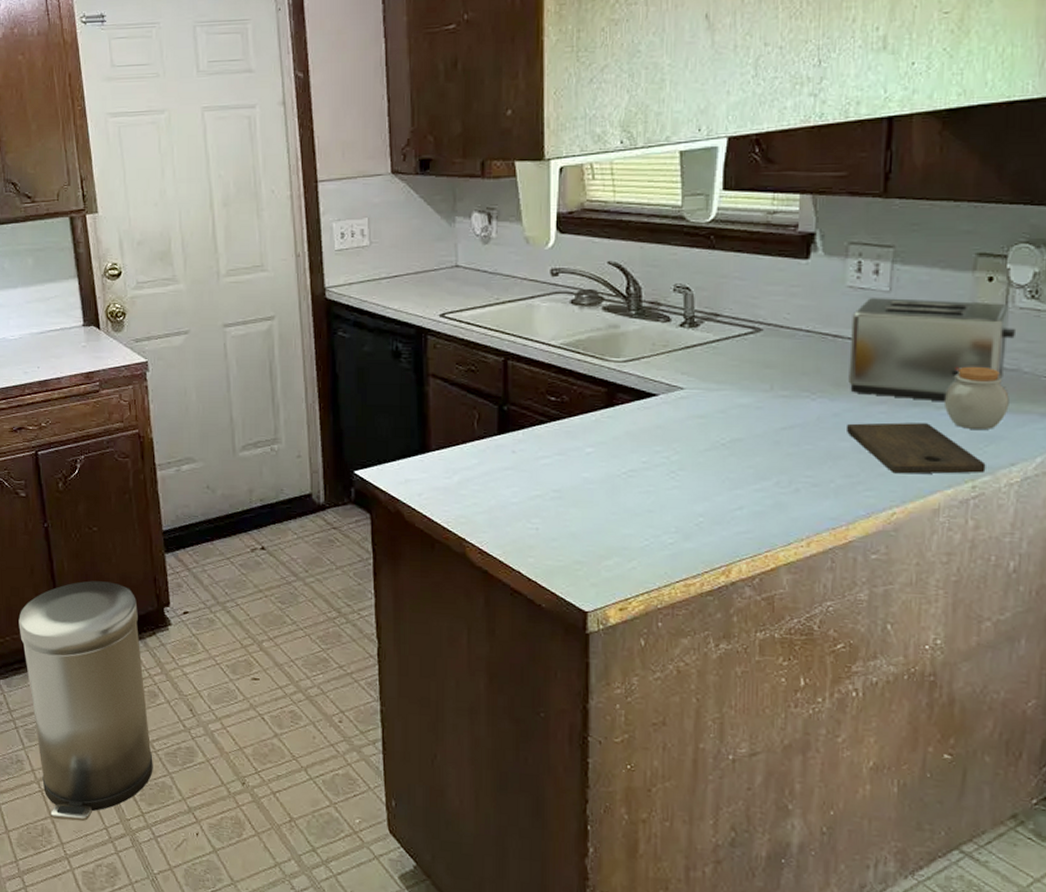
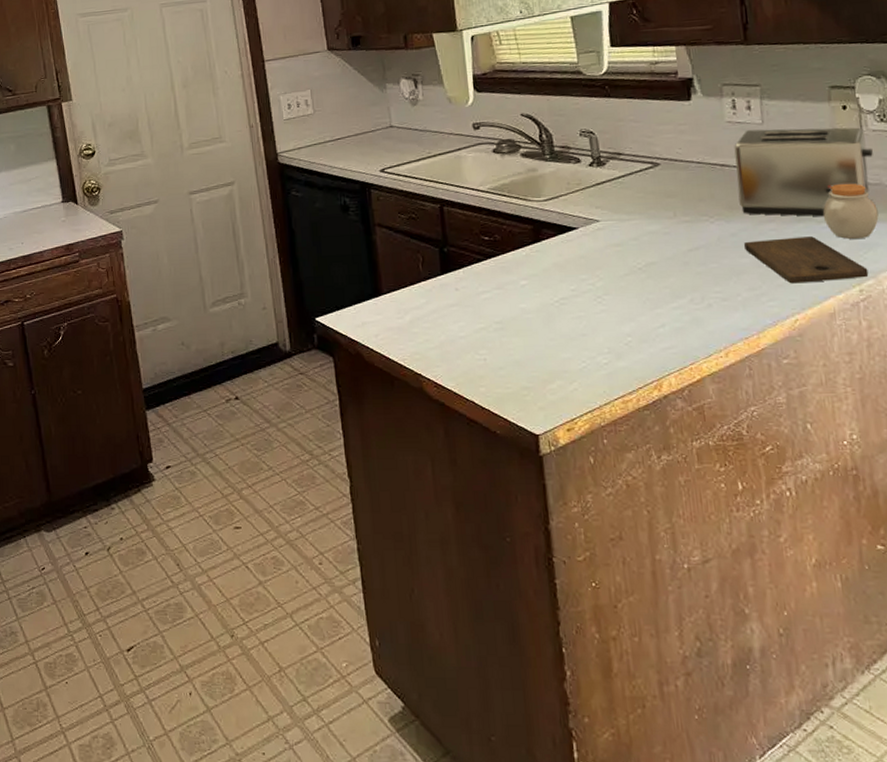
pedal bin: present [19,580,153,822] -> none [9,443,144,691]

